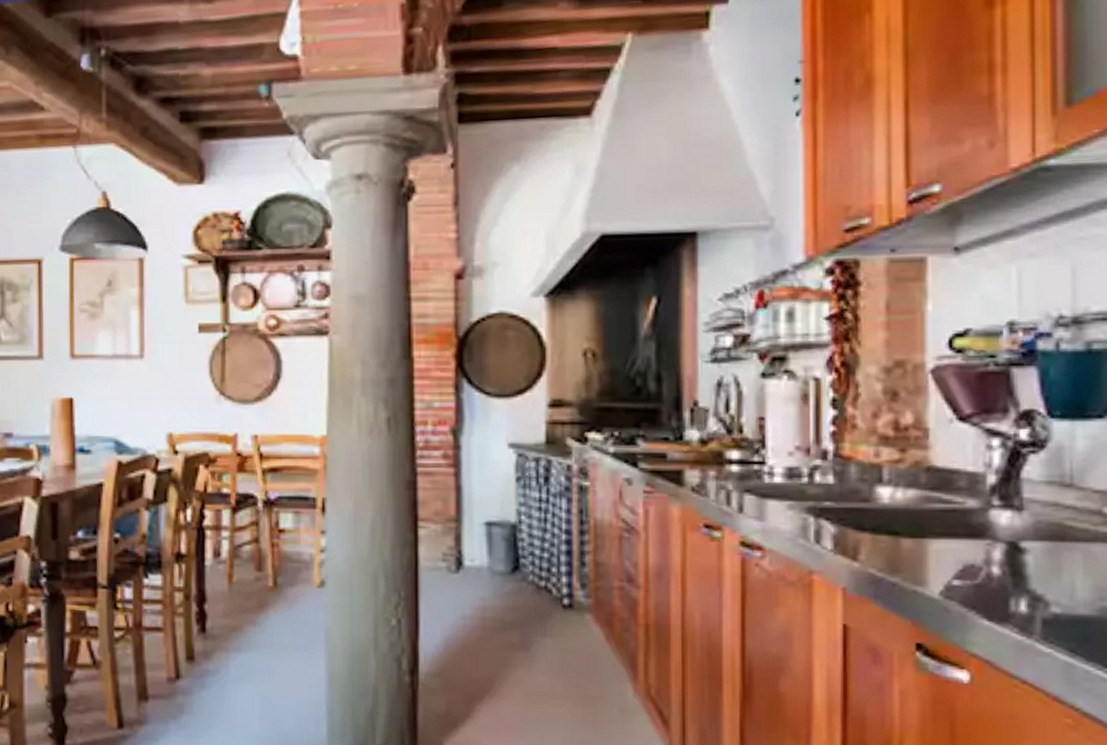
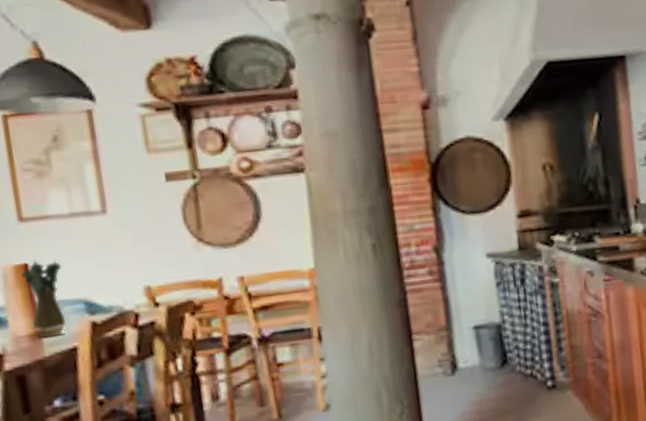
vase: none [66,395,100,471] -> present [21,259,66,339]

